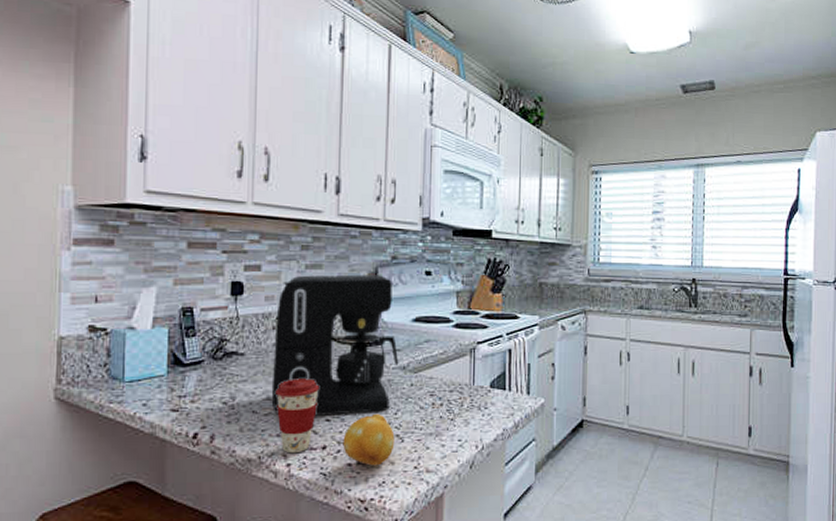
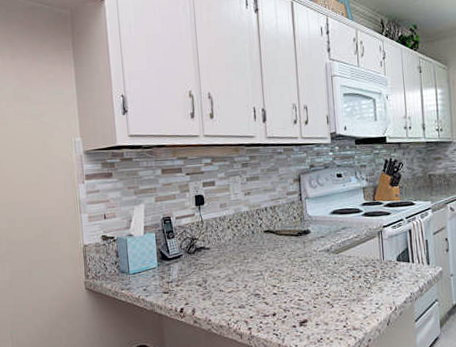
coffee maker: present [271,274,399,416] -> none [229,180,324,292]
coffee cup: present [276,378,319,454] -> none [235,263,266,320]
fruit: present [343,413,395,466] -> none [287,286,327,327]

